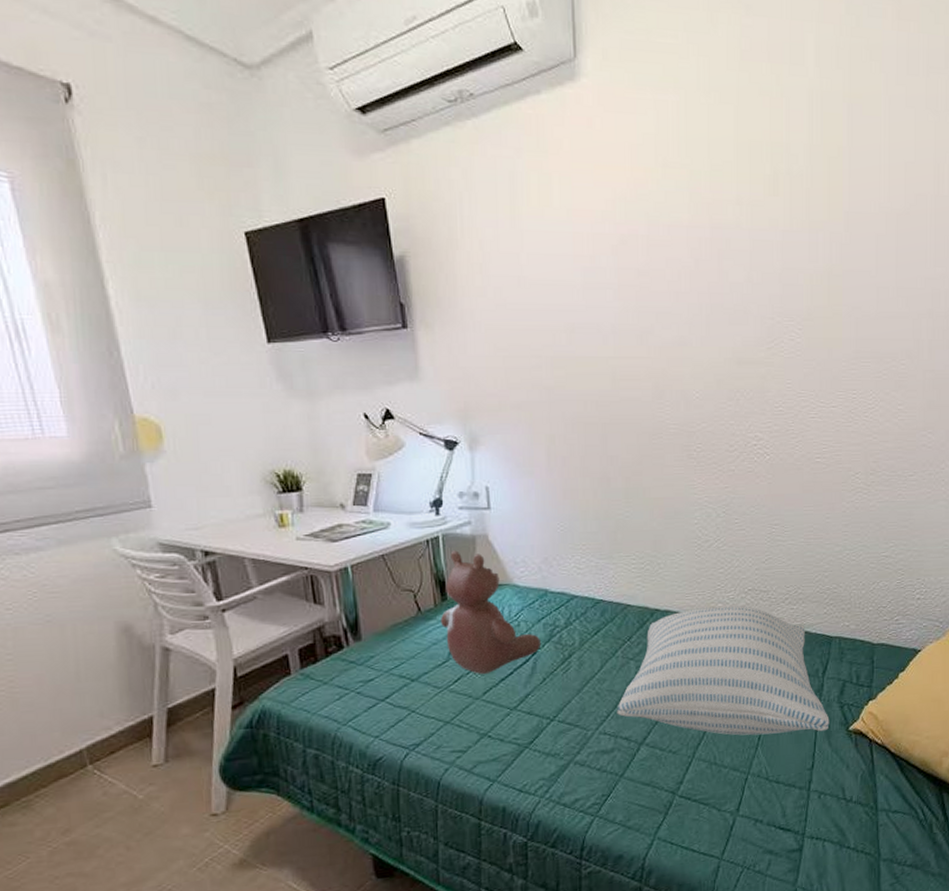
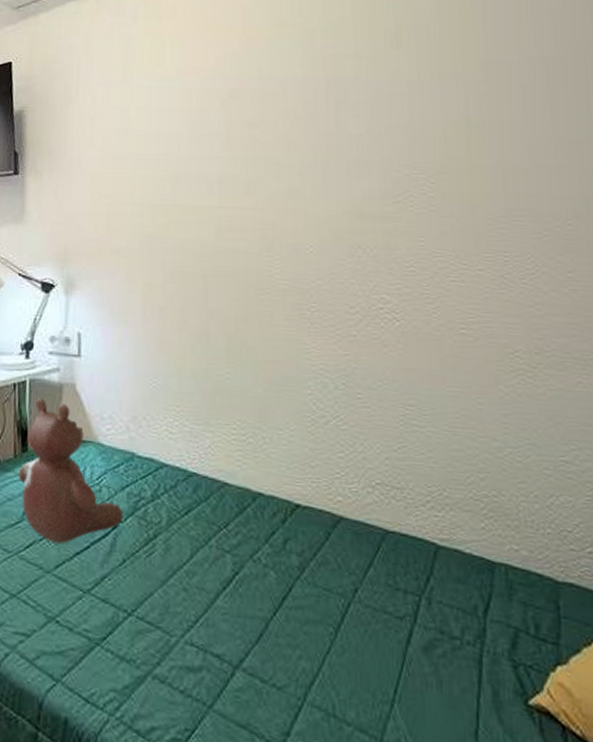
pillow: present [617,605,830,736] -> none [207,498,498,699]

